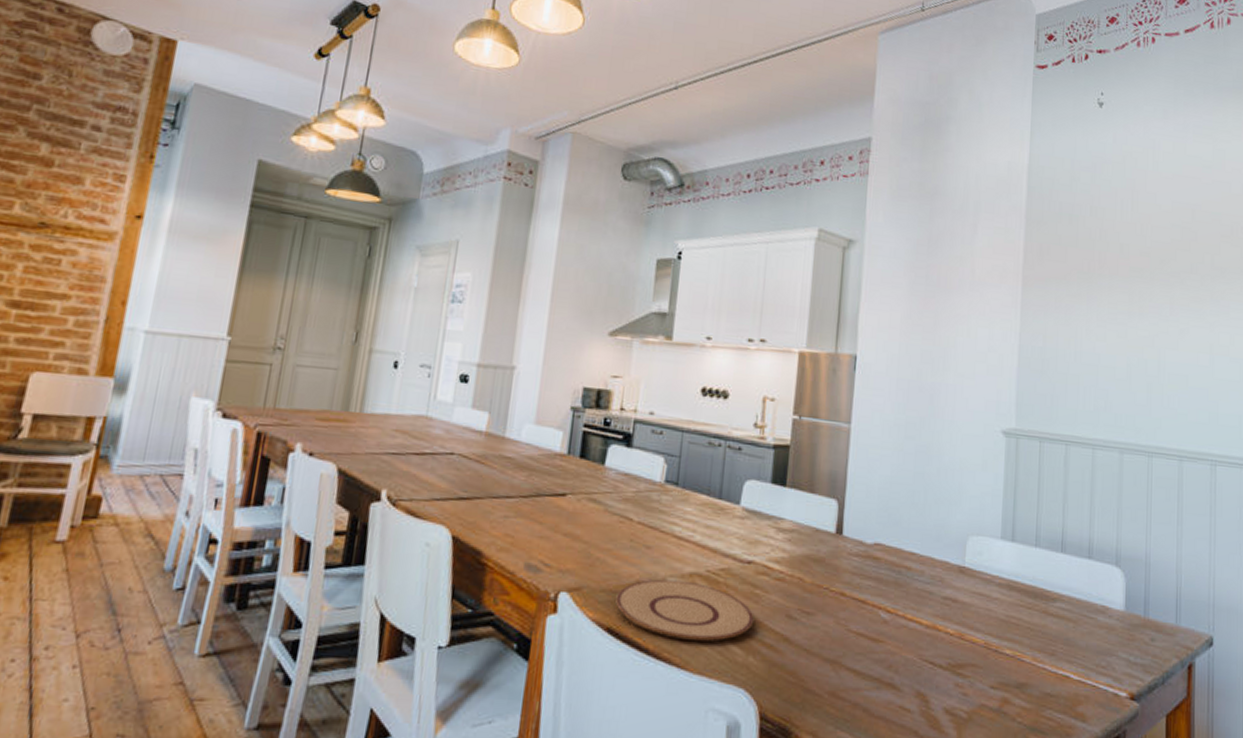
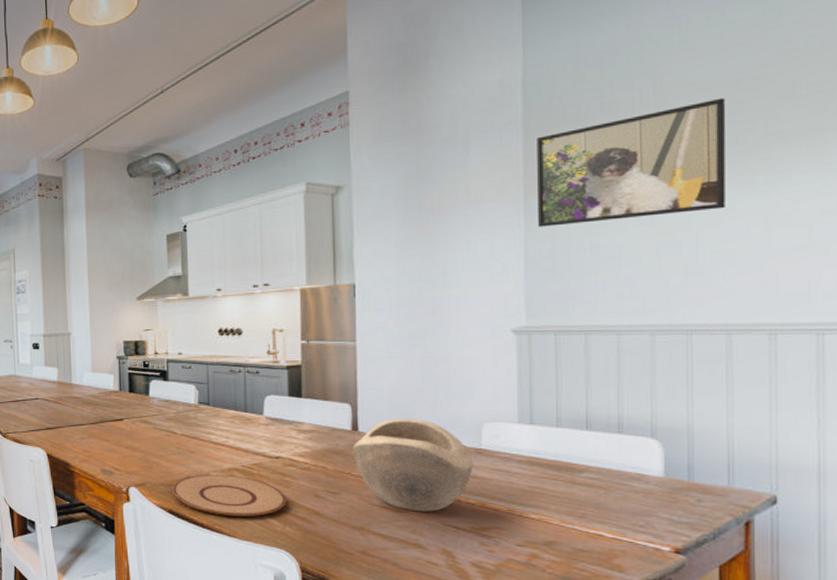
decorative bowl: none [834,522,956,643] -> present [353,418,474,512]
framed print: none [1032,224,1185,333] -> present [537,97,726,227]

